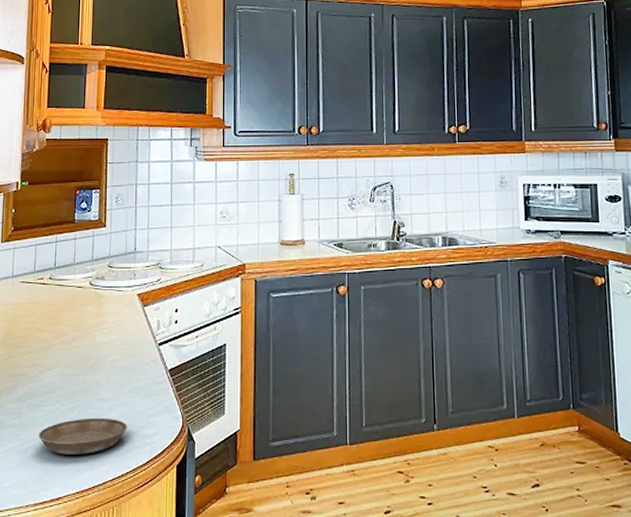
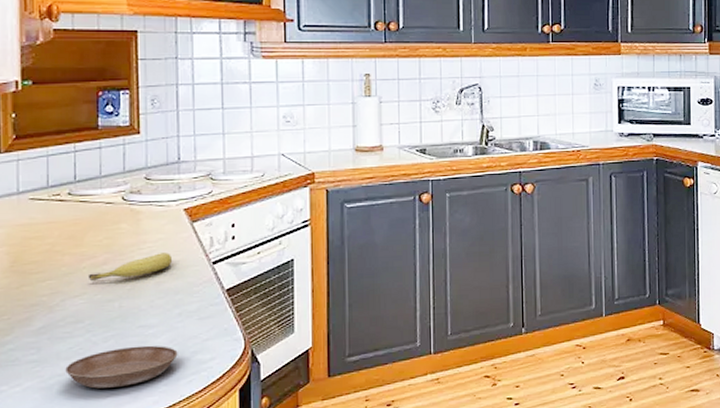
fruit: none [60,333,126,357] -> present [87,253,172,282]

